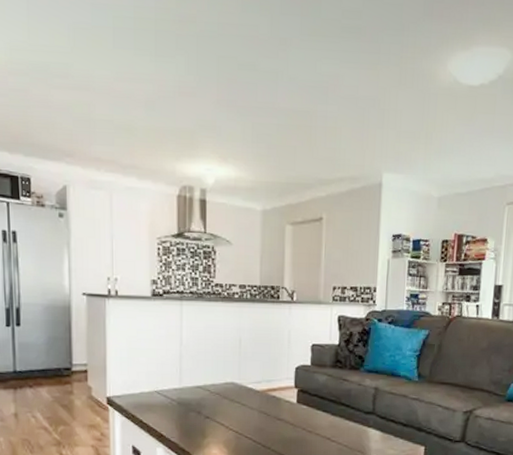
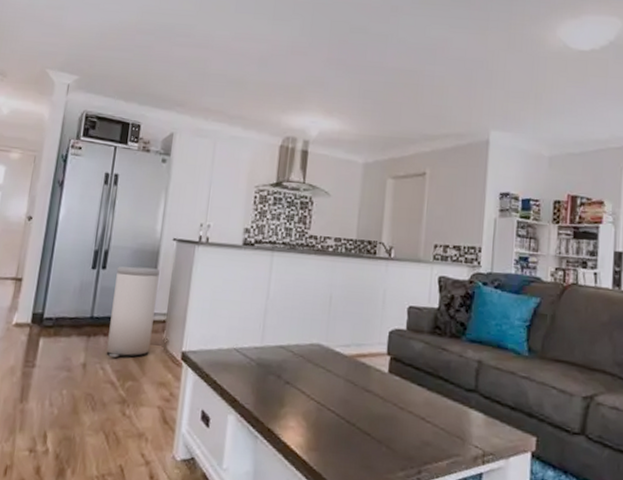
pedal bin: none [32,322,76,406] -> present [106,266,160,358]

